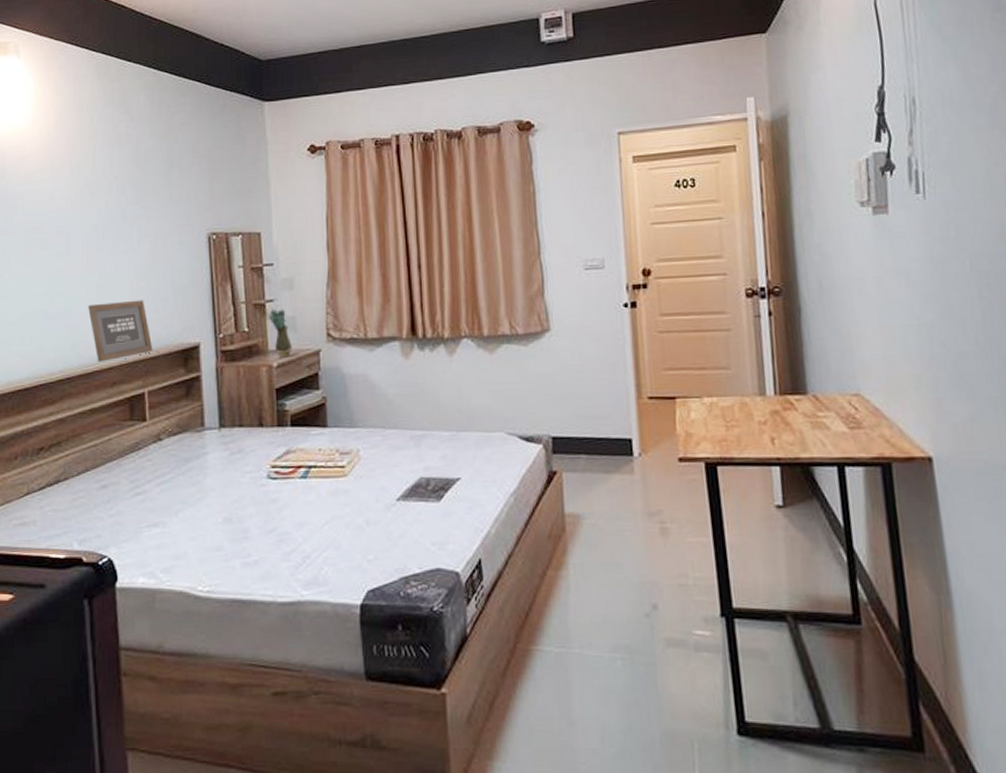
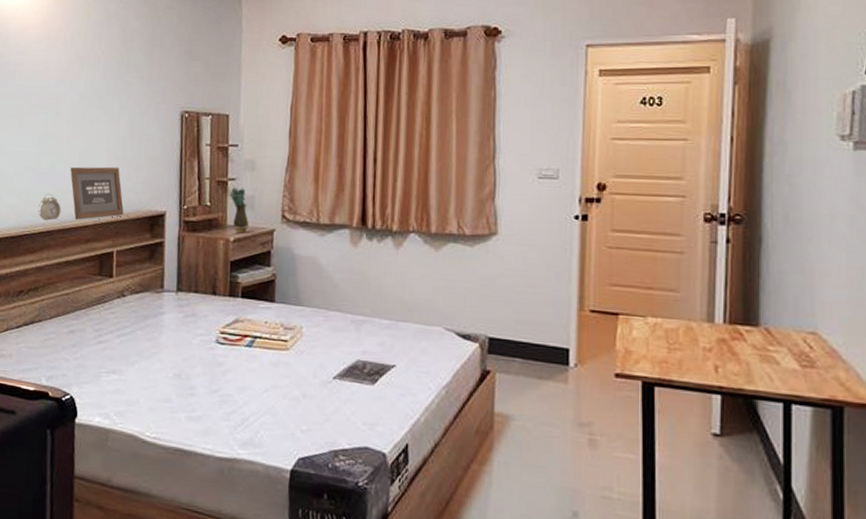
alarm clock: none [54,335,81,368] -> present [38,193,61,222]

